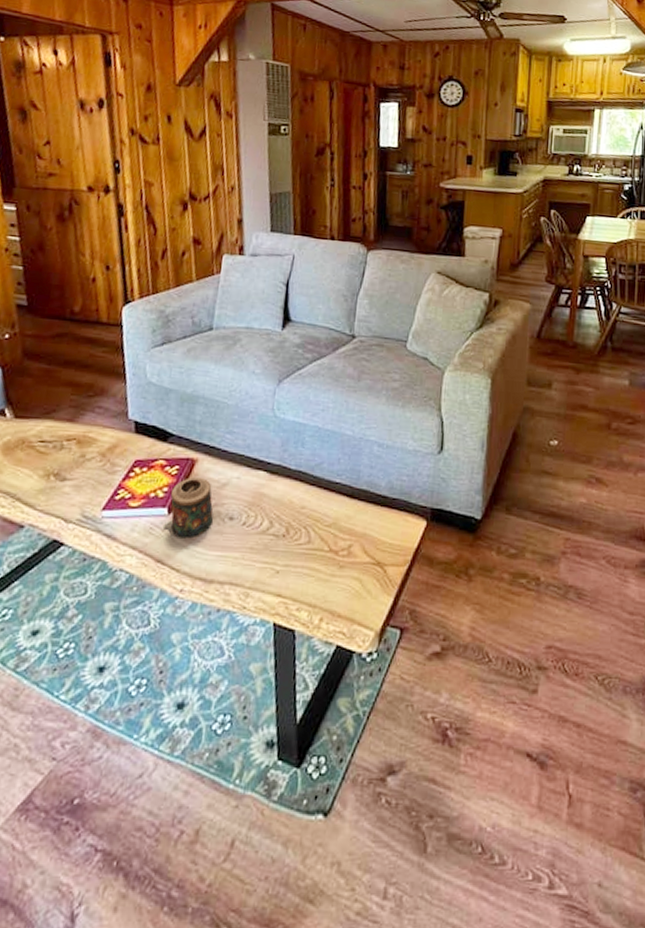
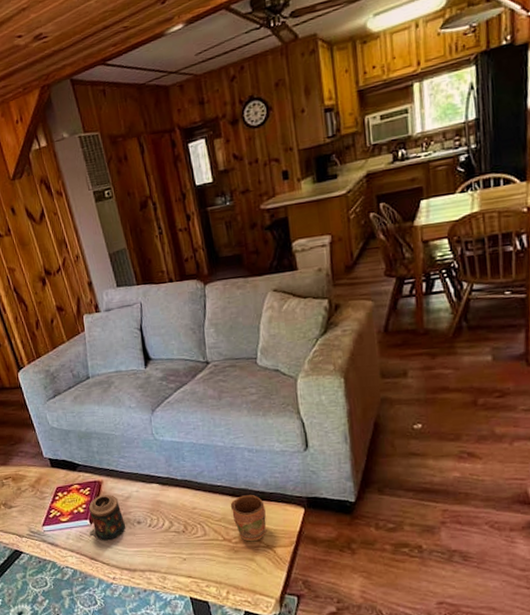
mug: none [345,497,385,557] -> present [230,494,266,542]

